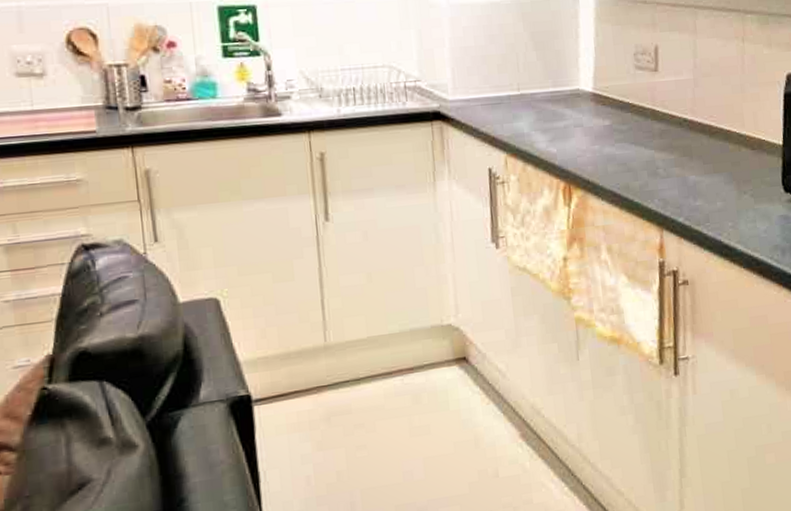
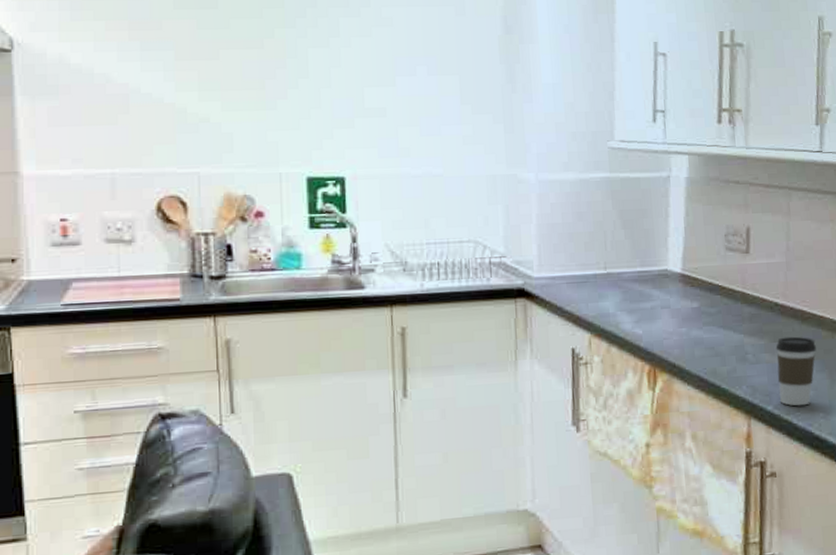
coffee cup: none [685,150,724,217] -> present [776,336,816,406]

